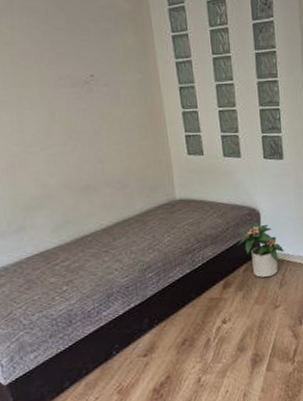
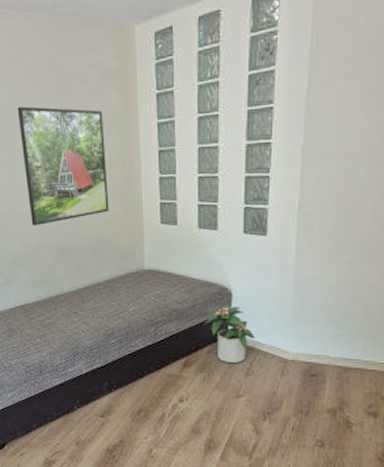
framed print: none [21,42,134,166] -> present [17,106,109,226]

